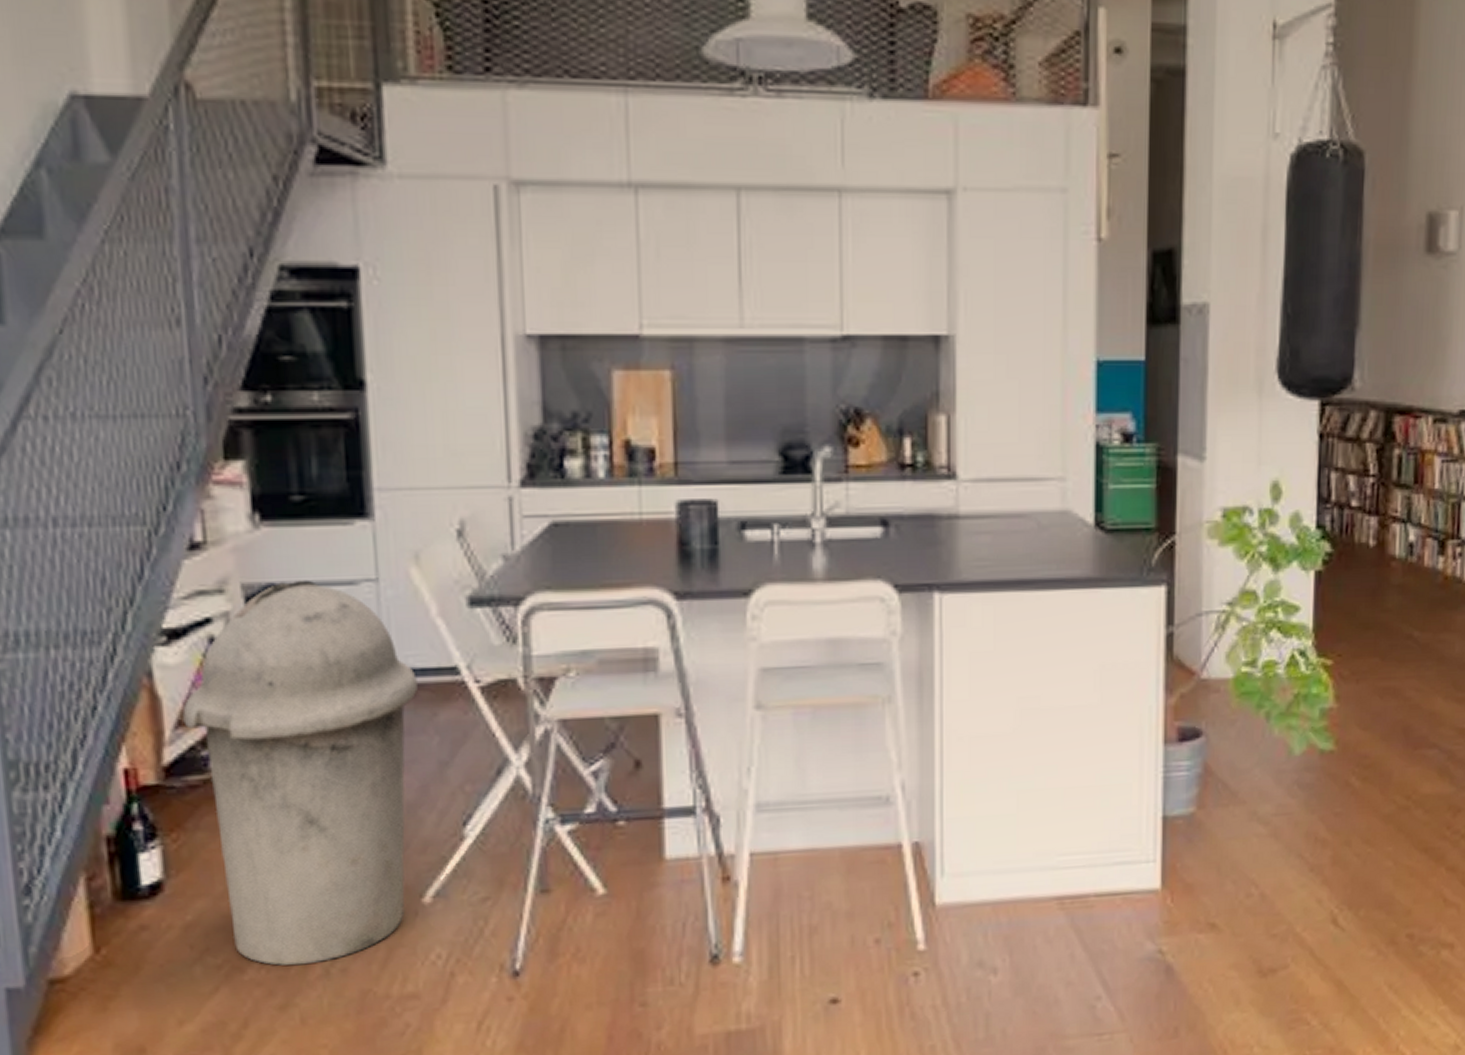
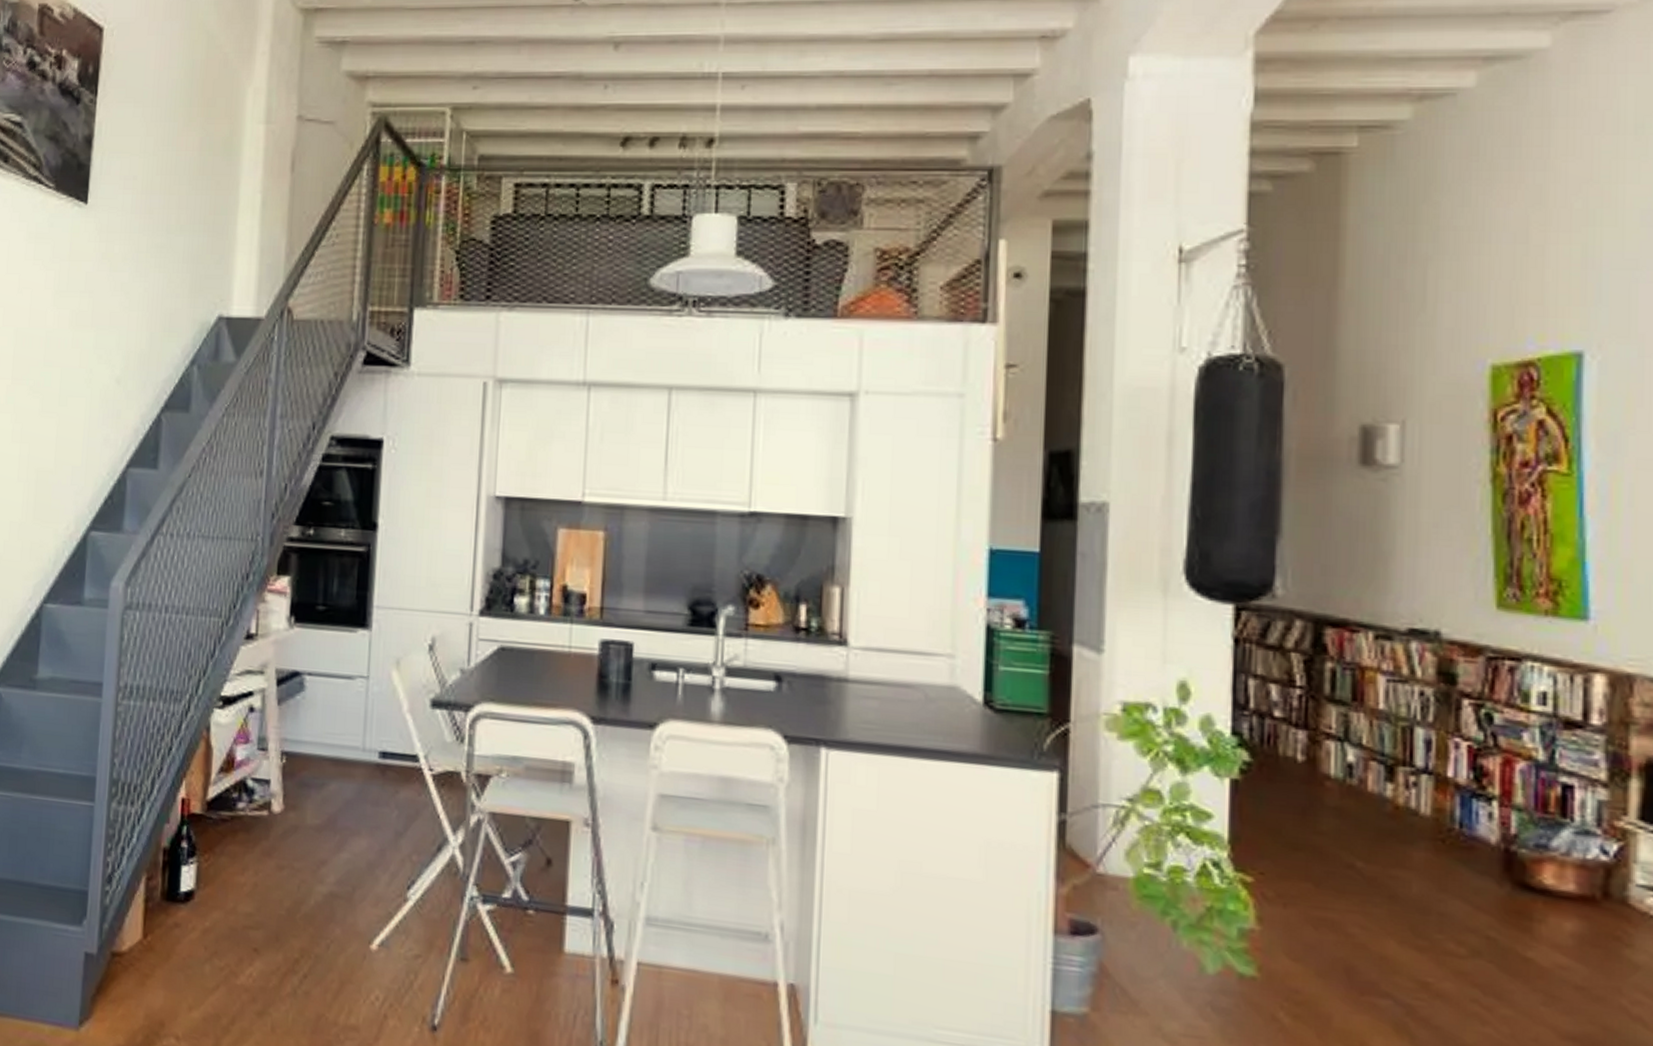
trash can: present [182,580,418,966] -> none [224,670,387,982]

